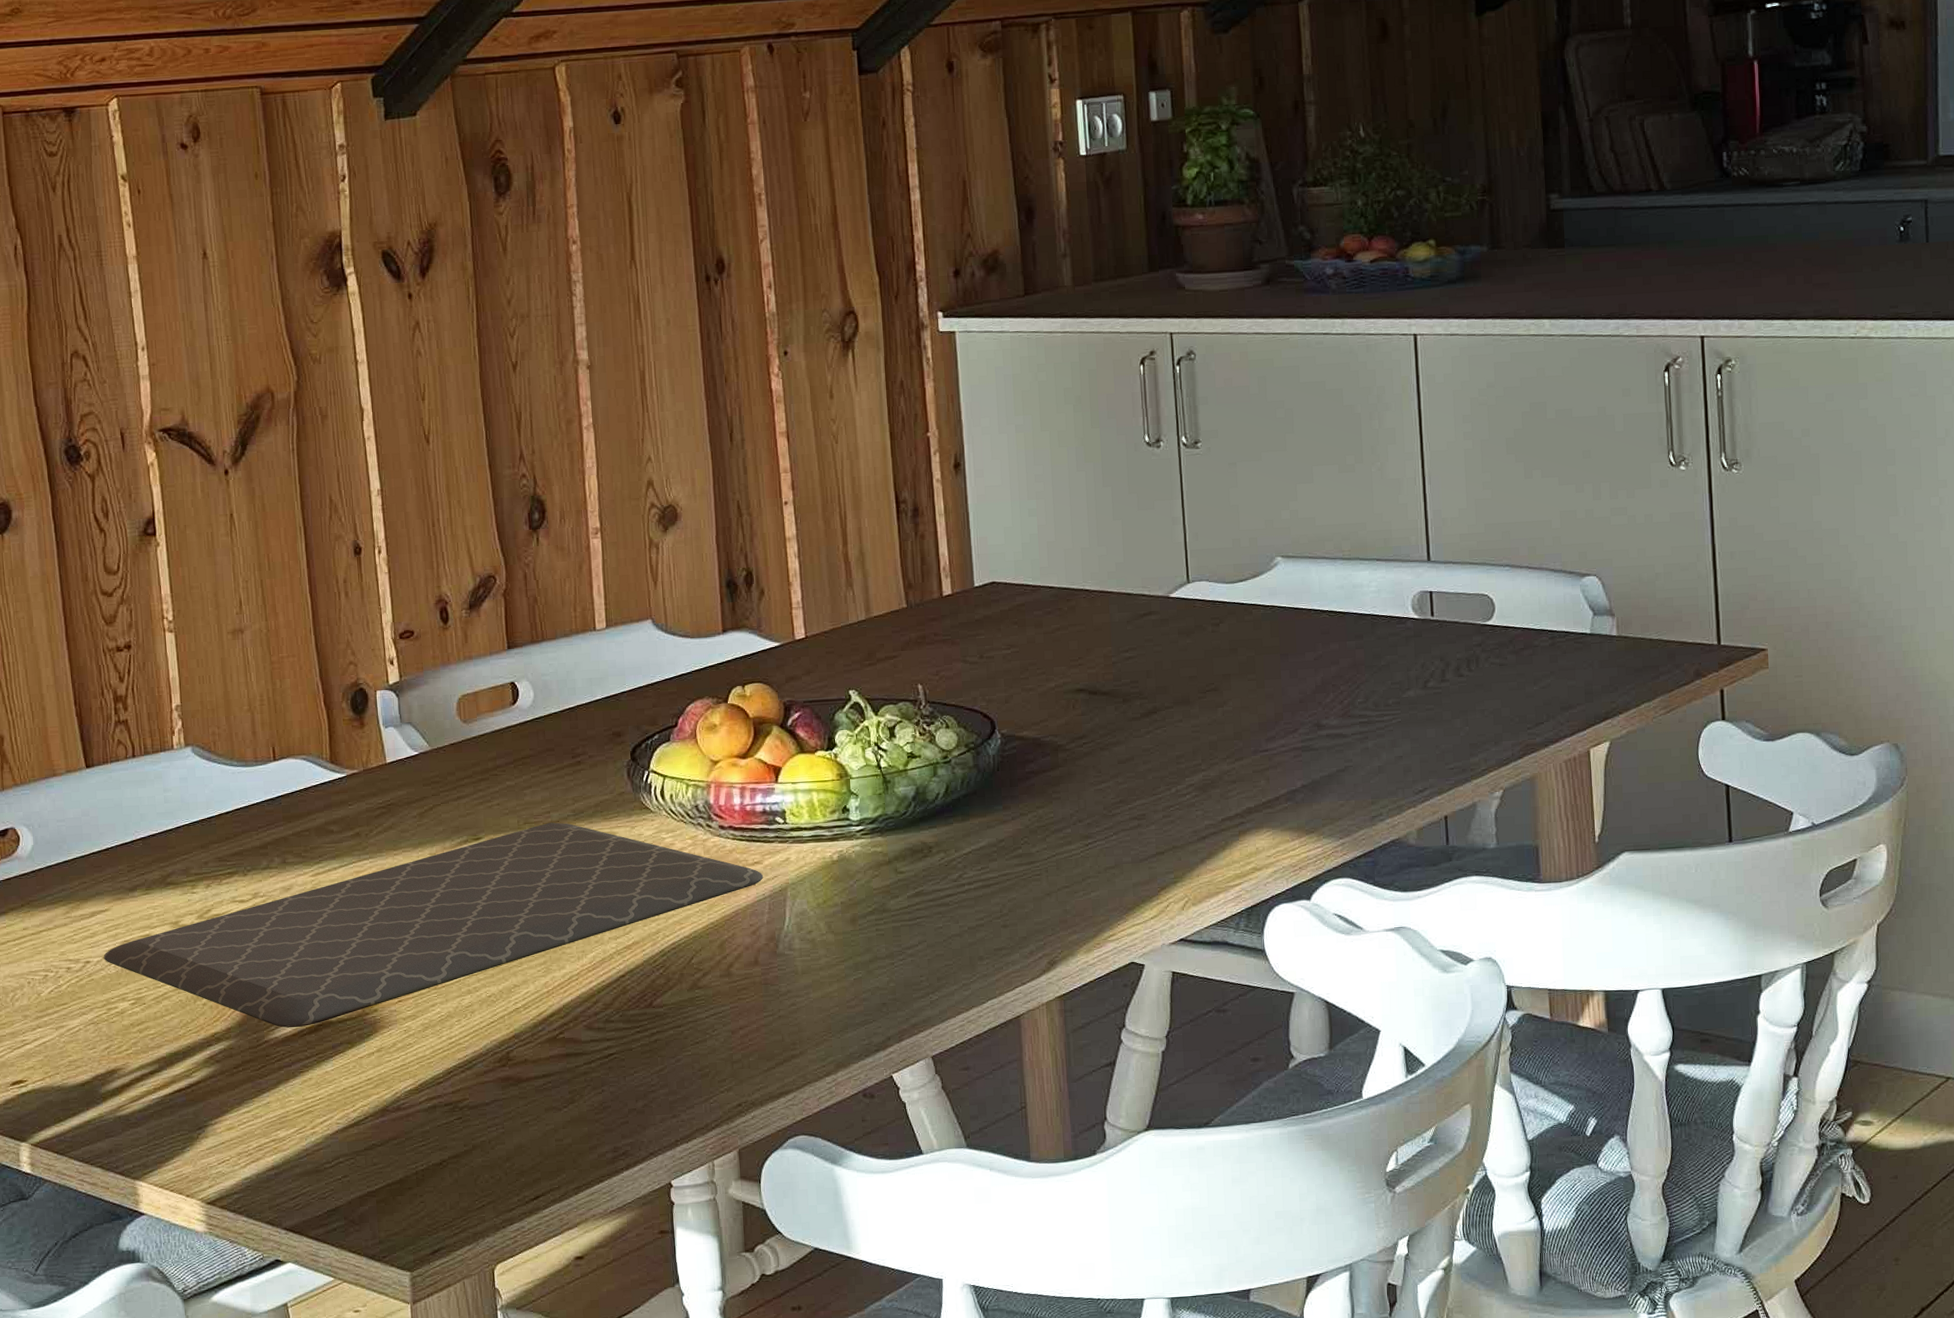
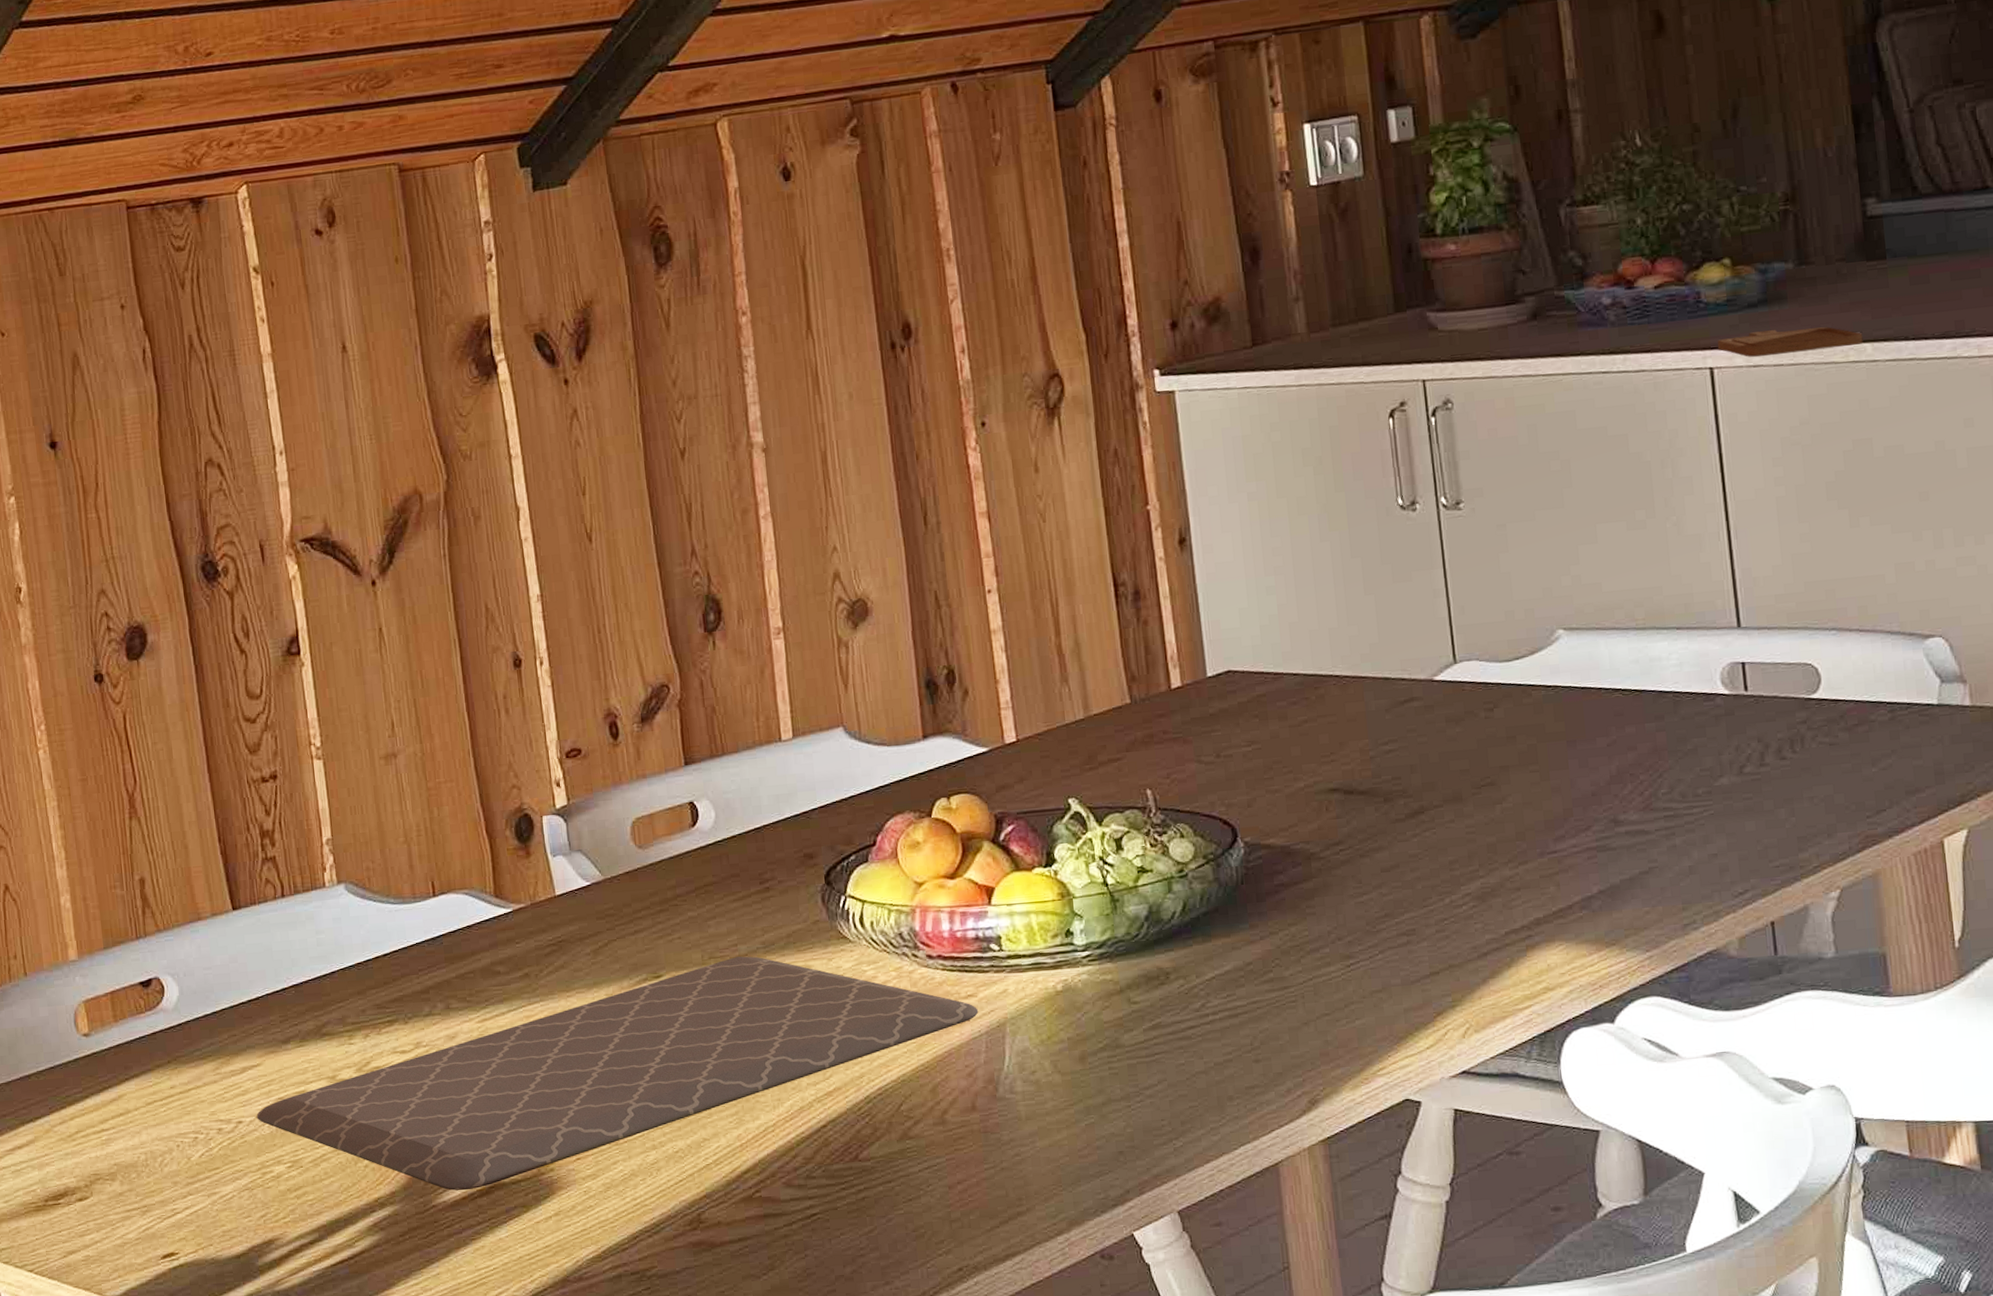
chopping board: none [1421,303,1543,327] -> present [1718,327,1863,358]

